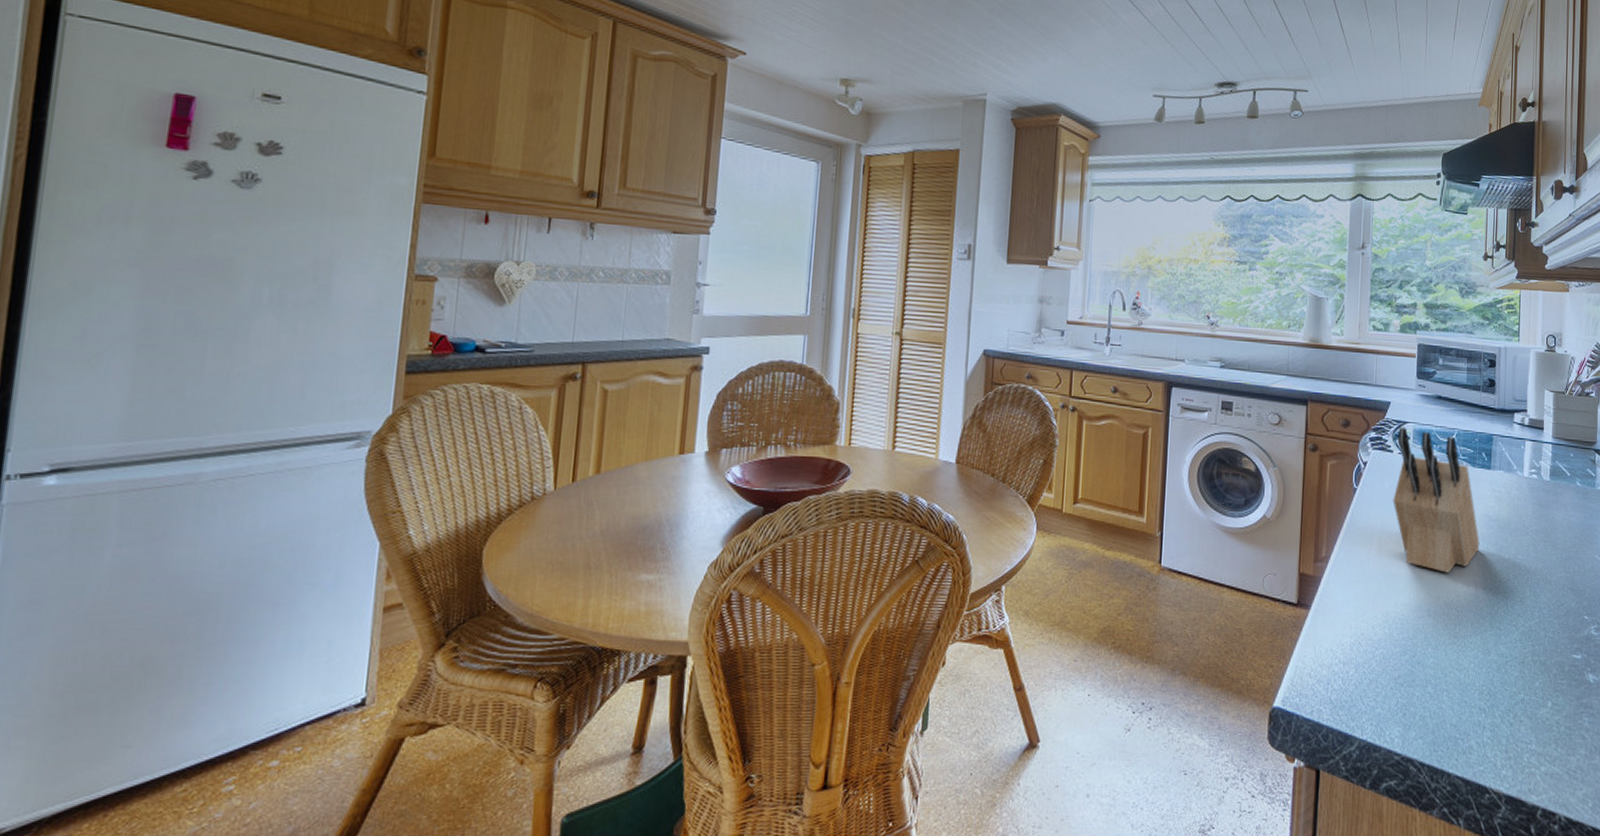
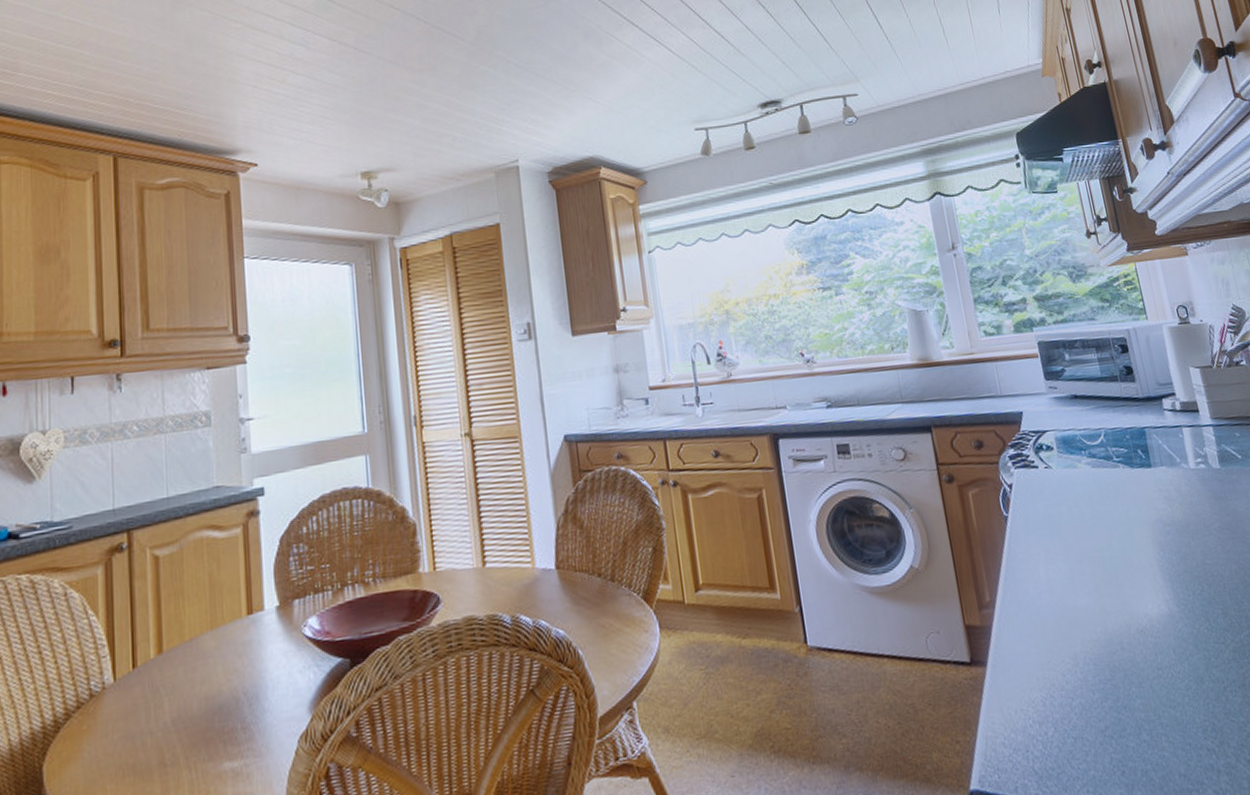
knife block: present [1393,427,1480,573] -> none [1038,437,1162,596]

